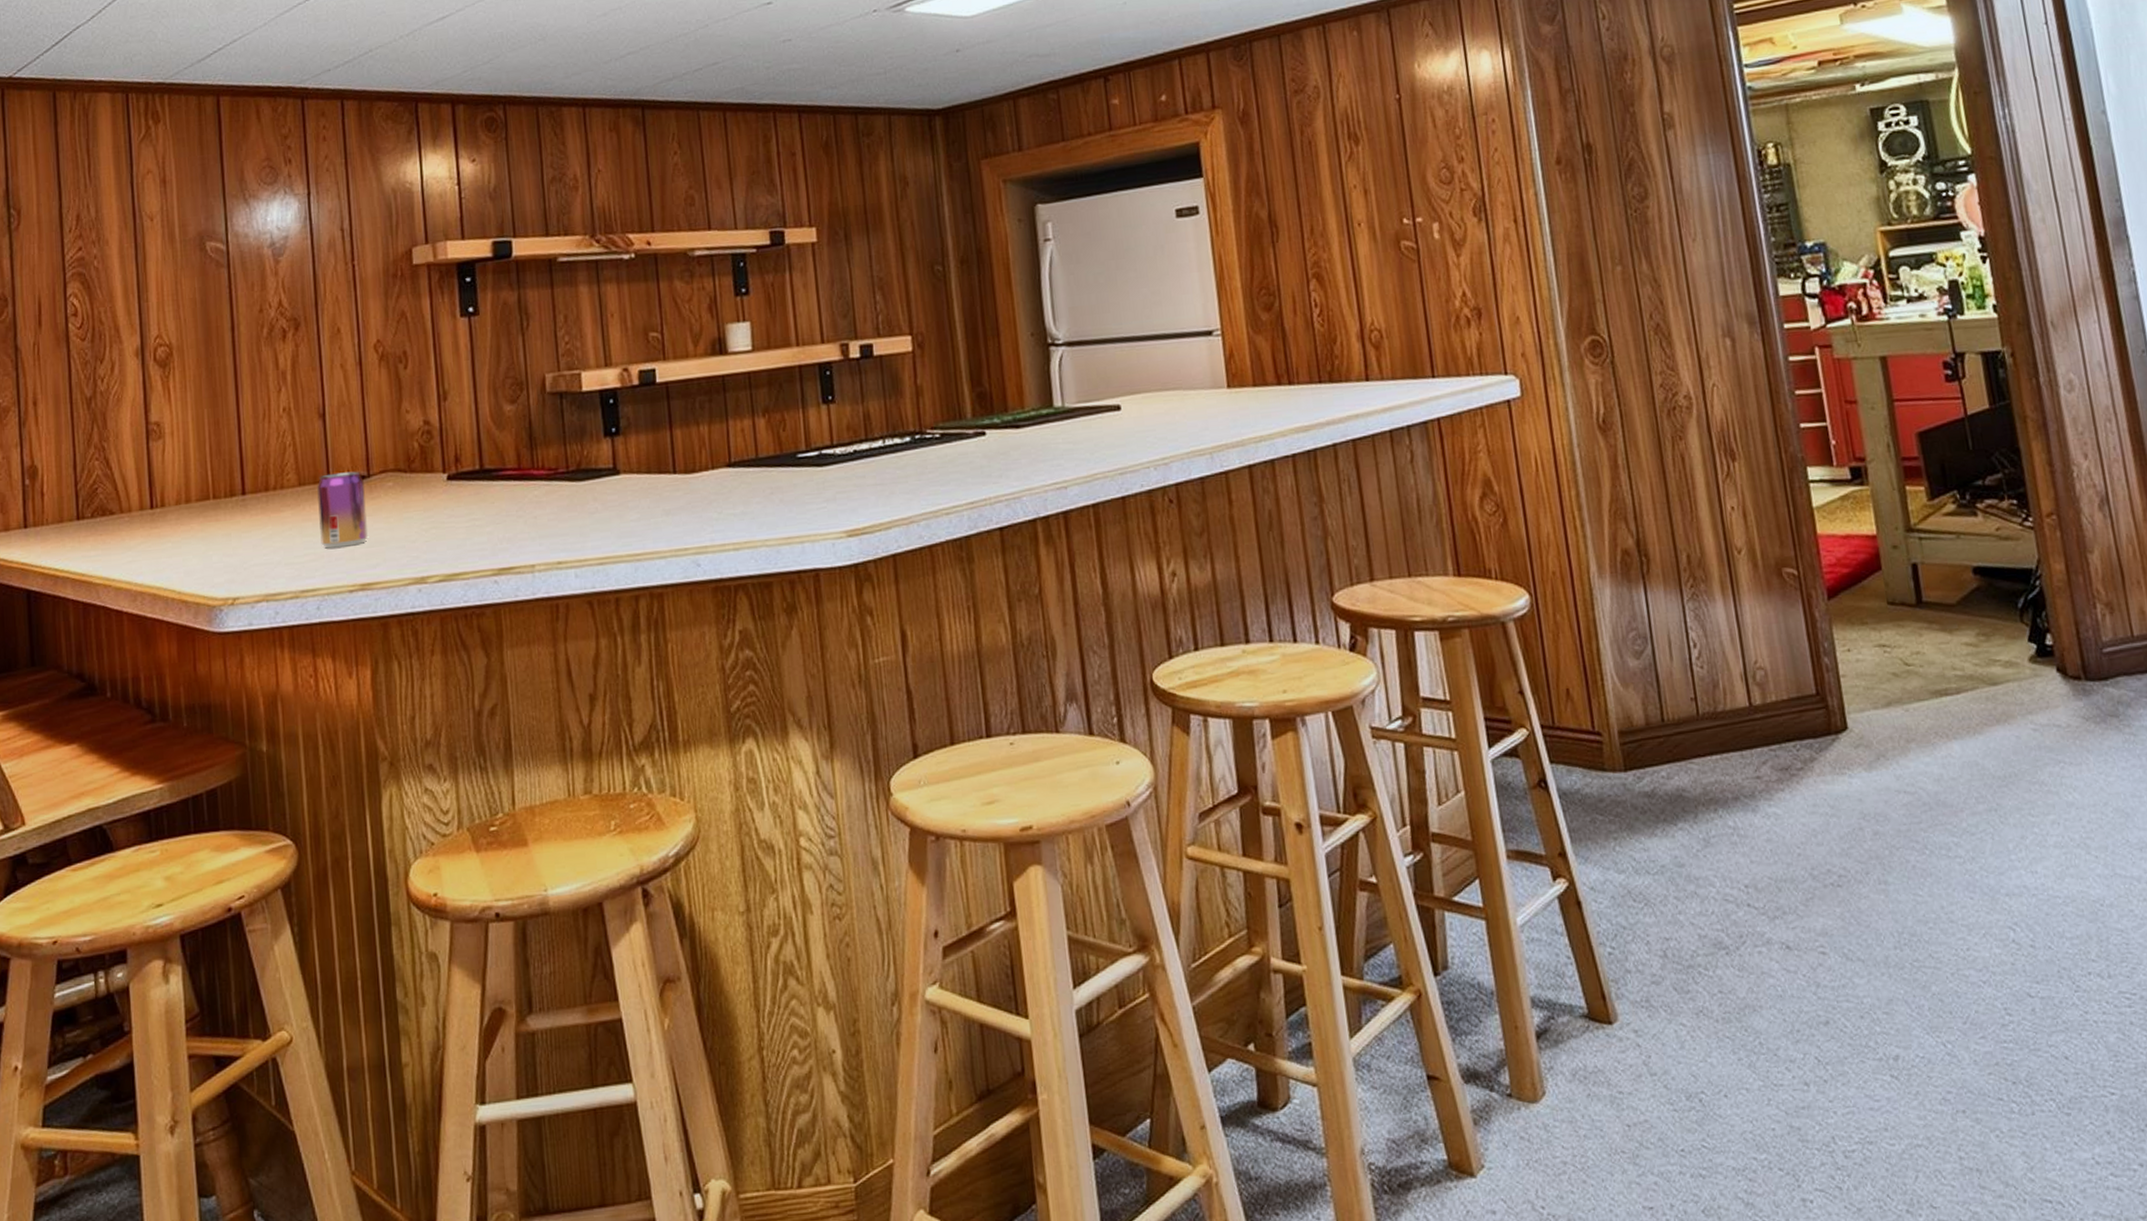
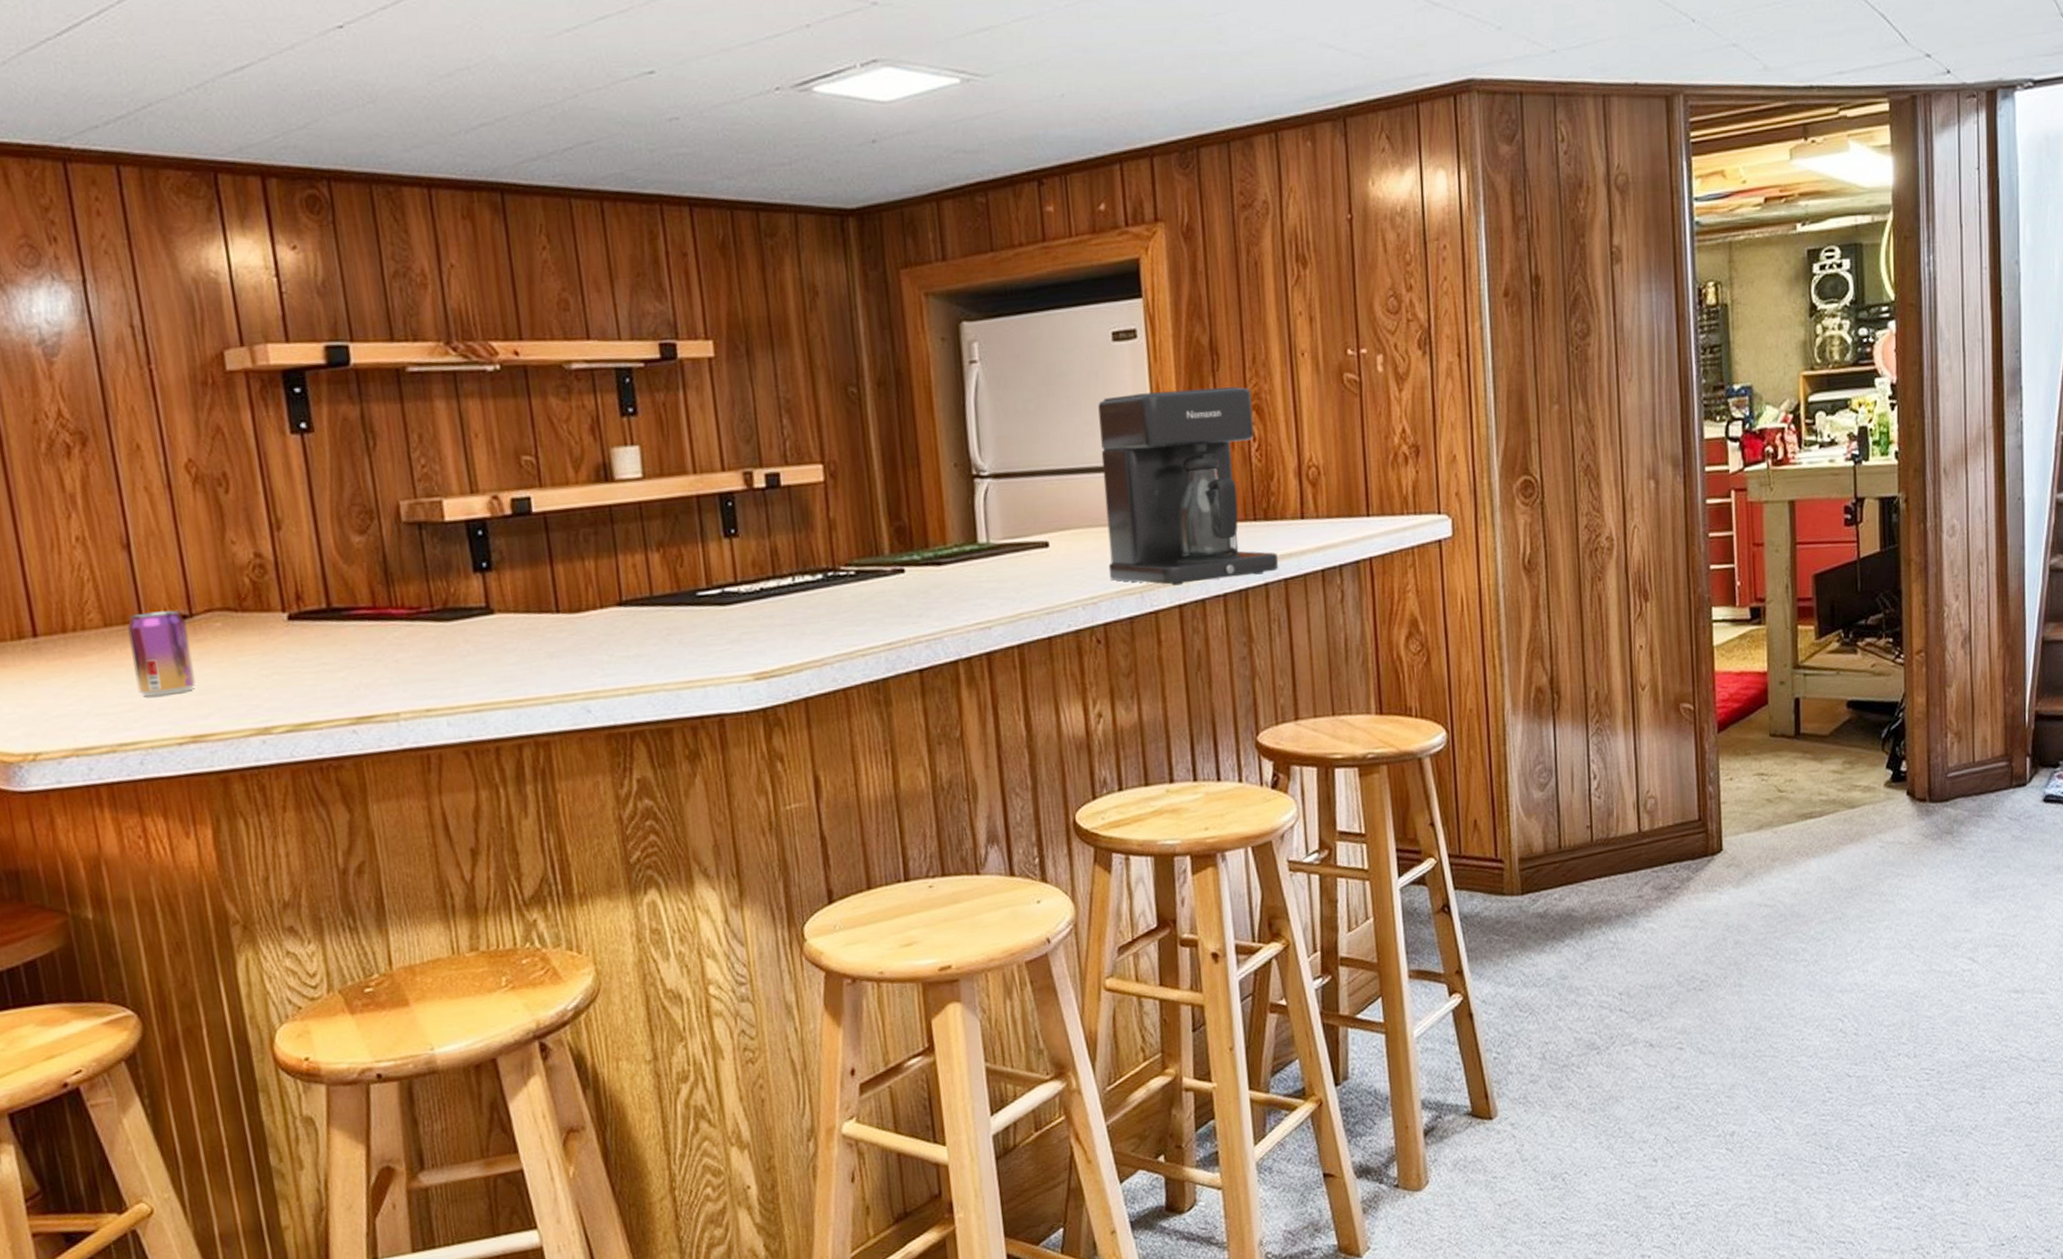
coffee maker: none [1164,256,1346,447] -> present [1098,387,1279,586]

